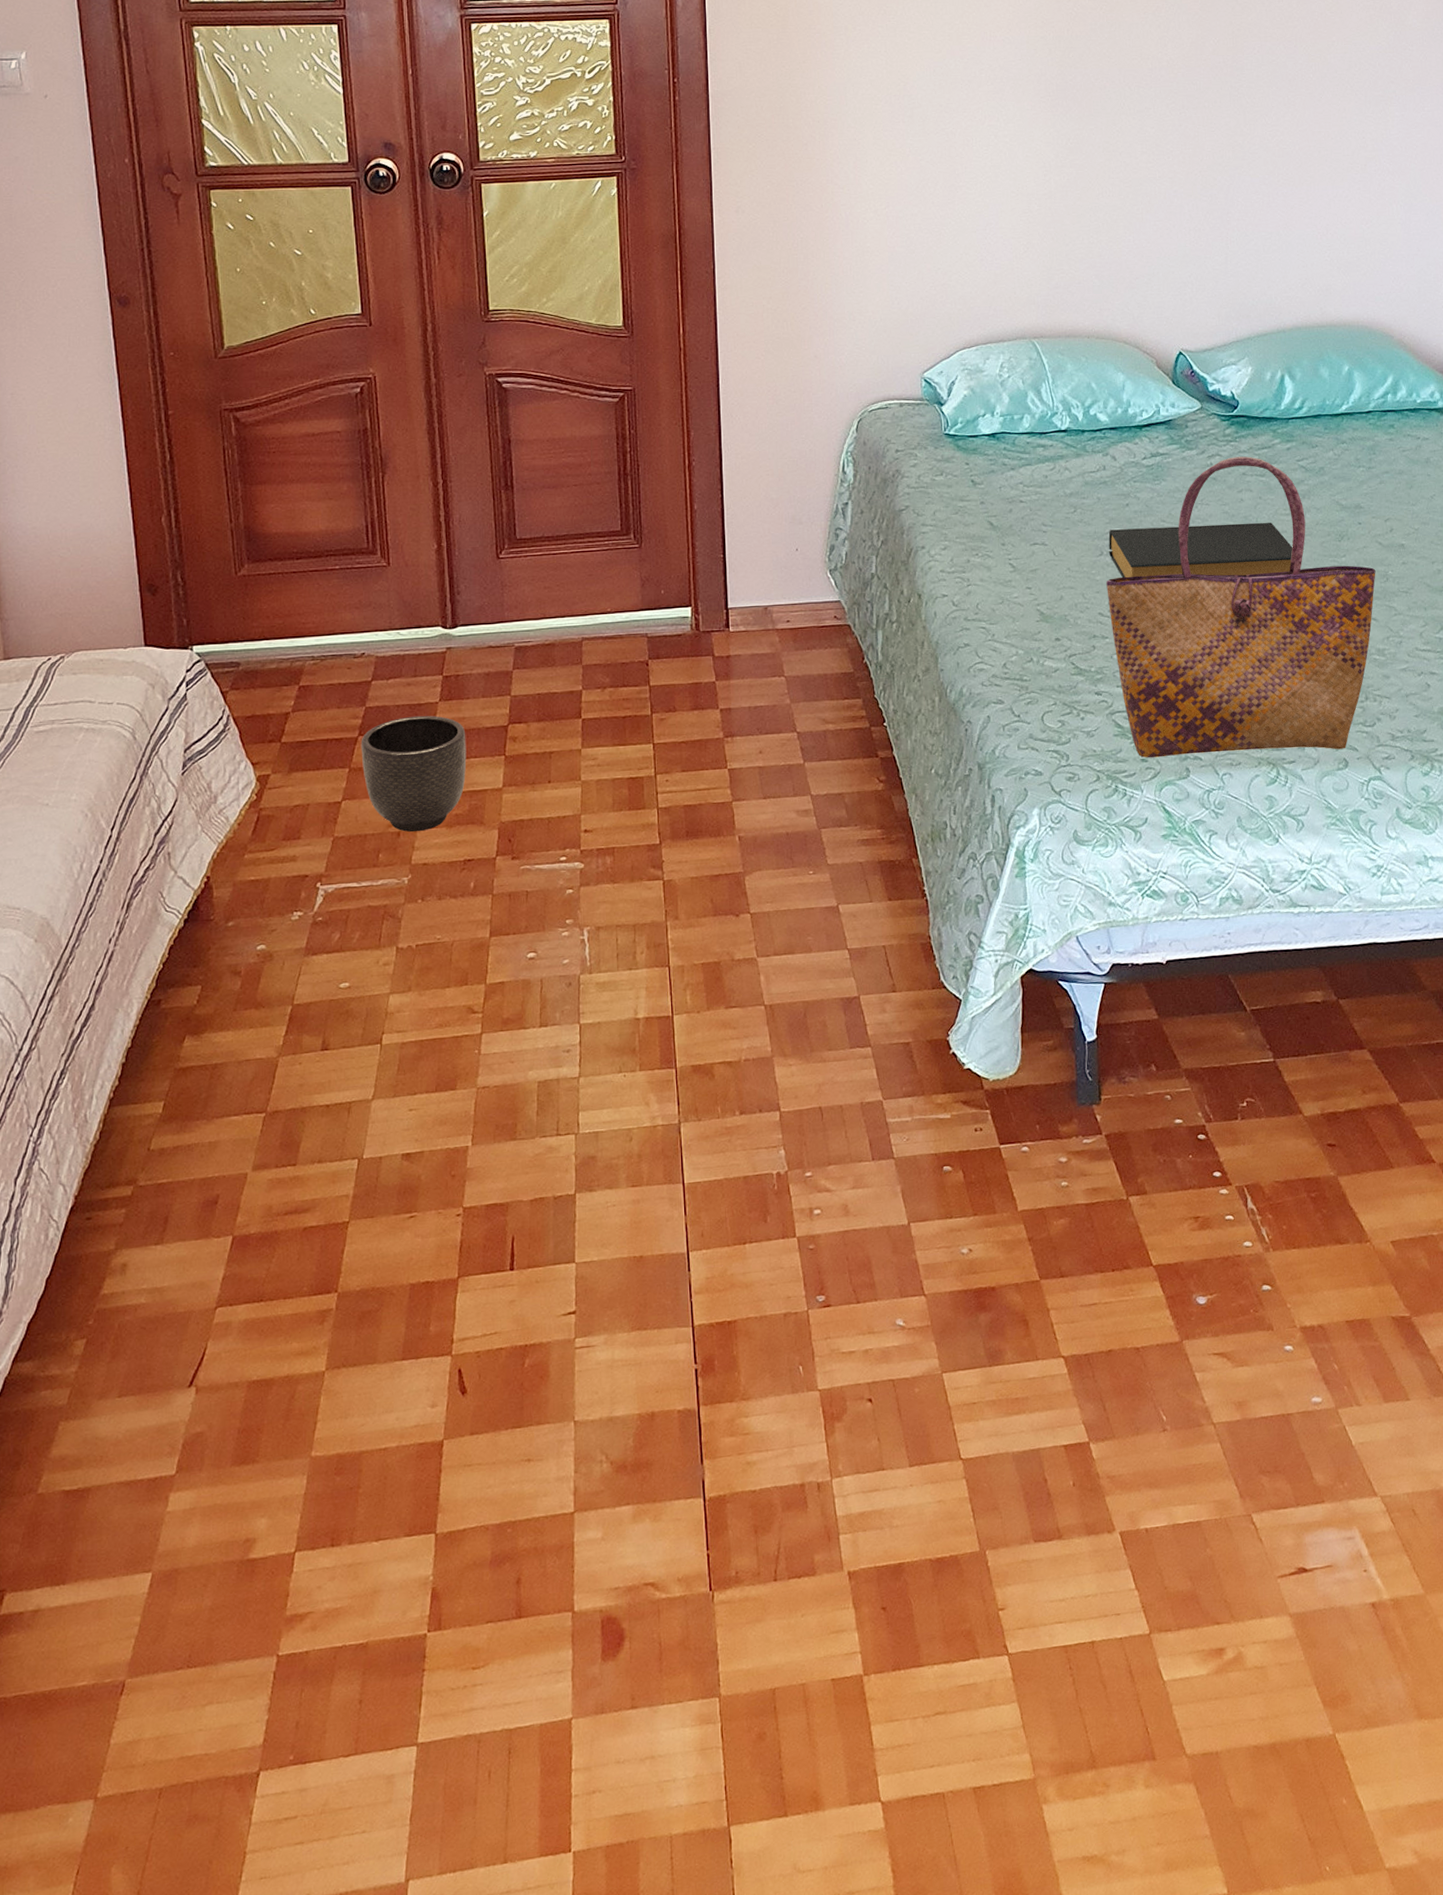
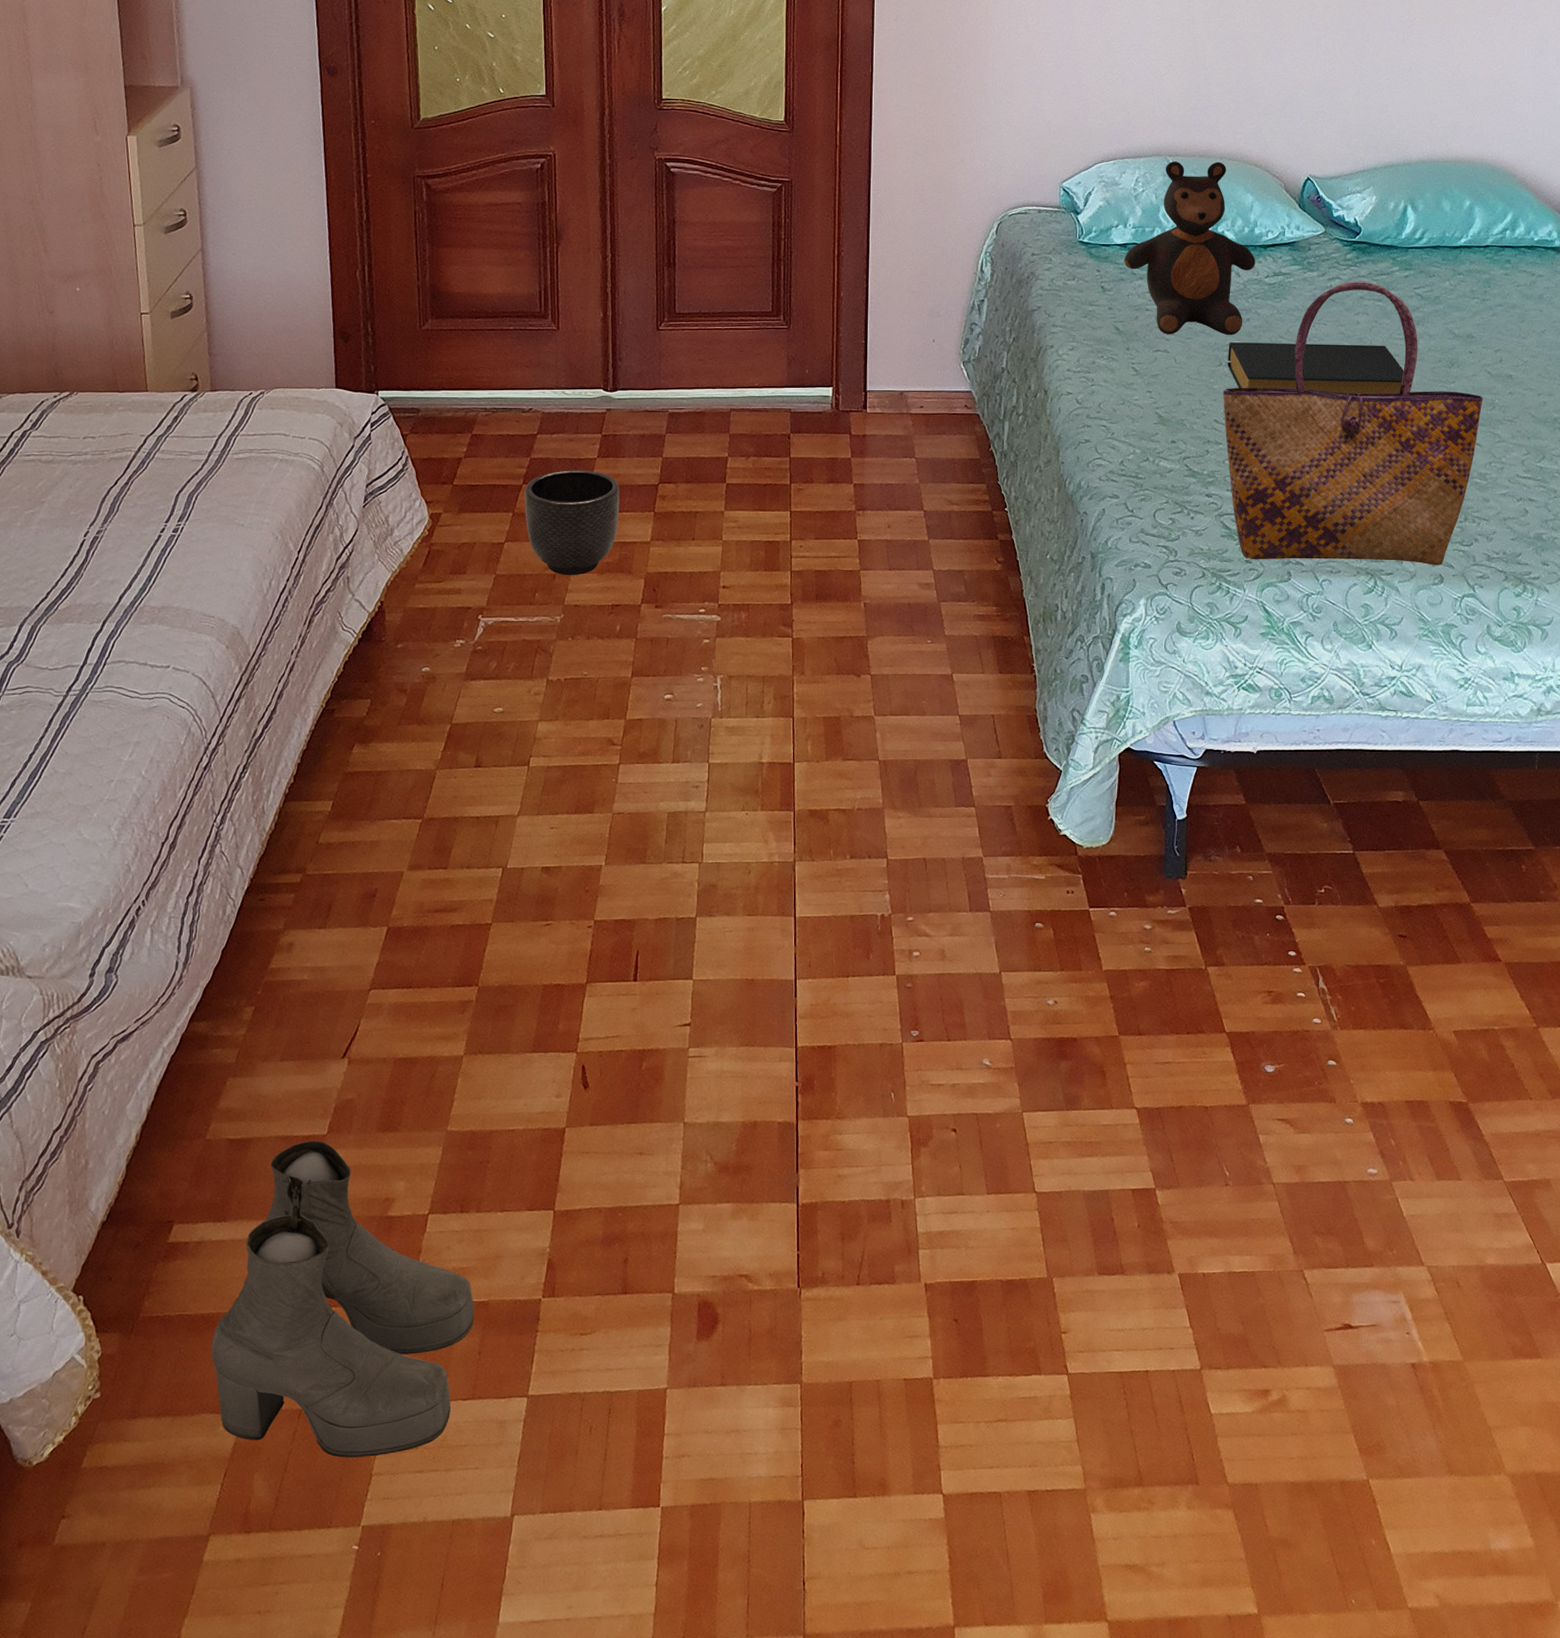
boots: none [55,1482,353,1838] -> present [211,1141,475,1458]
teddy bear: none [994,341,1131,527] -> present [1124,161,1256,336]

